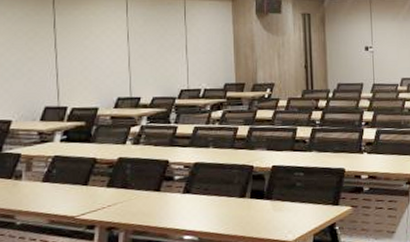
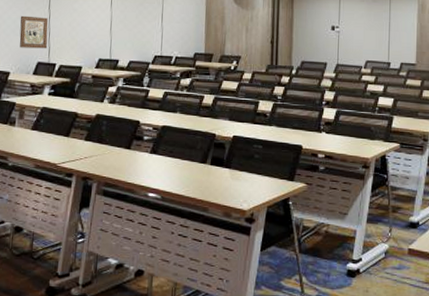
wall art: none [20,57,56,93] -> present [19,15,49,49]

